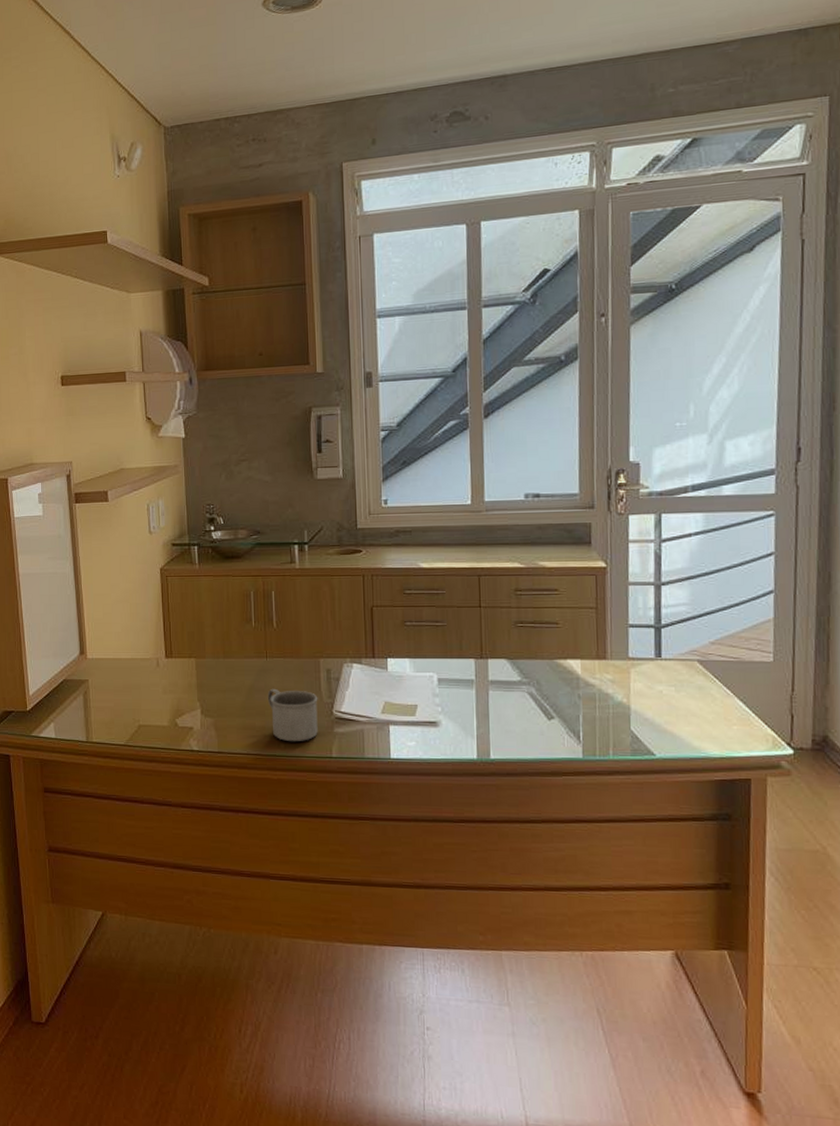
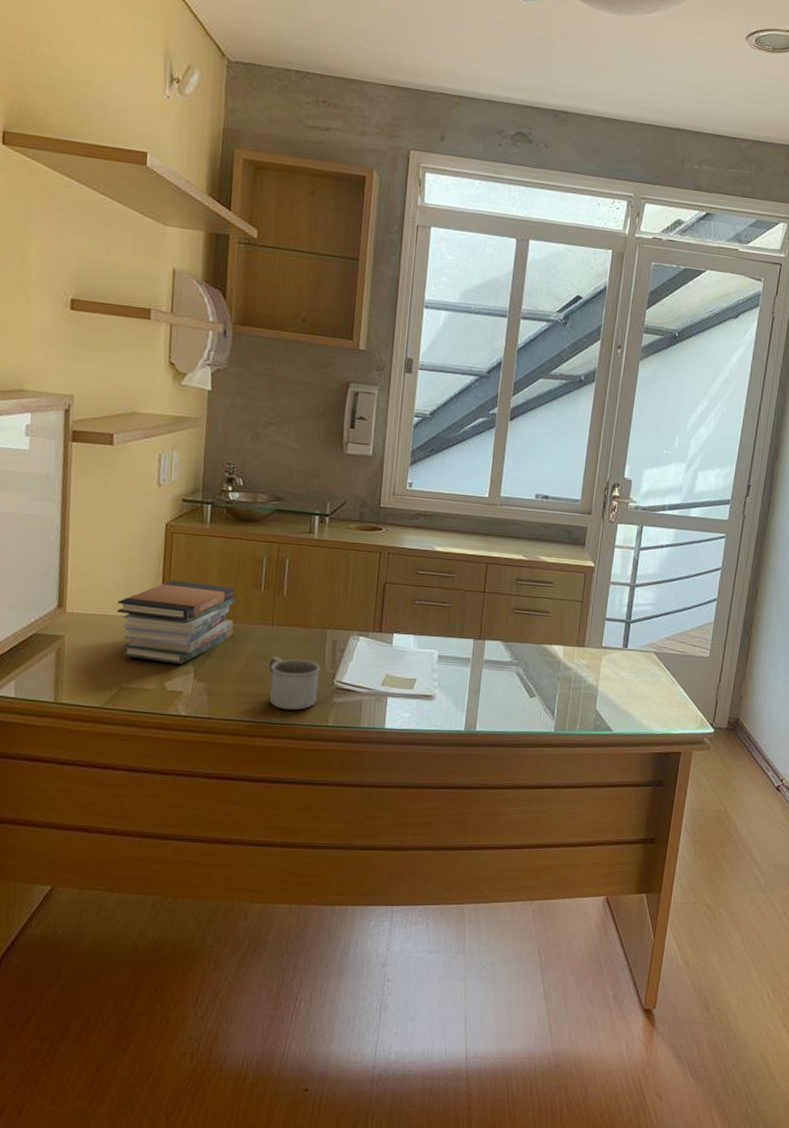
book stack: none [127,621,231,701] -> present [117,579,236,664]

